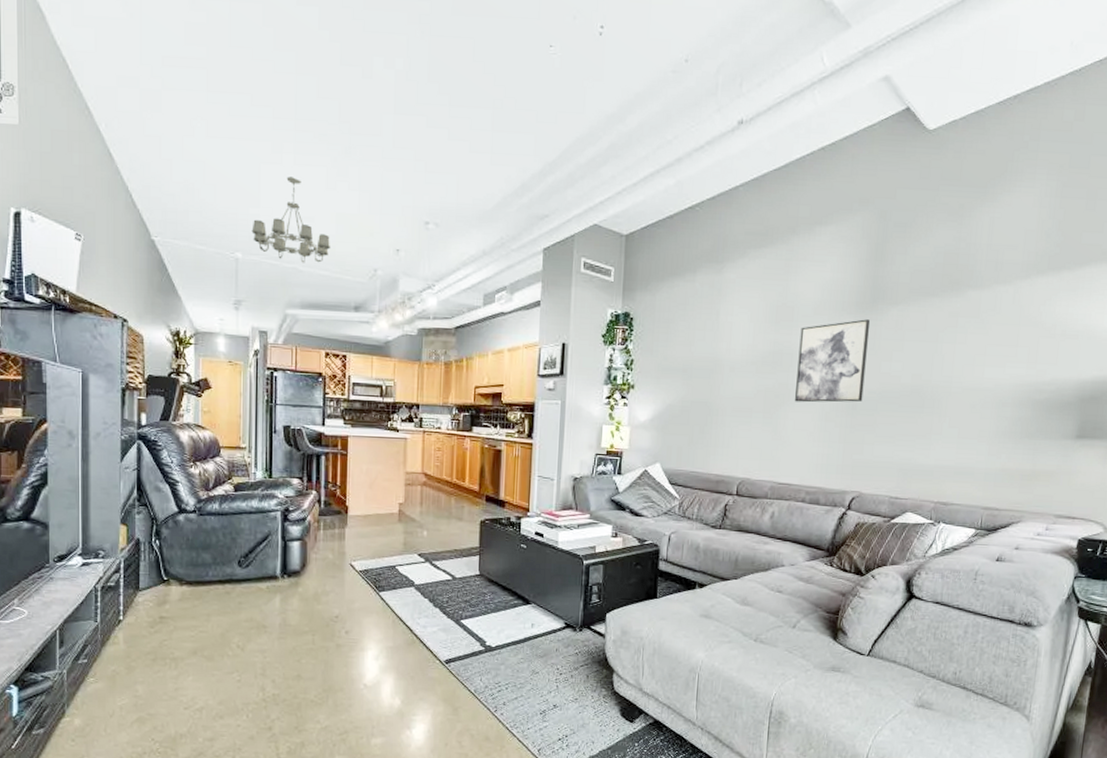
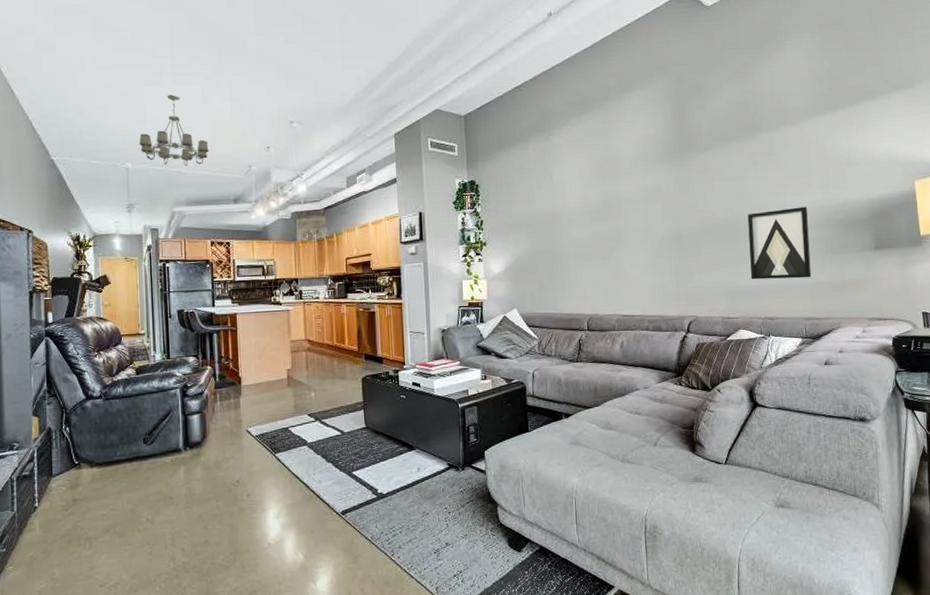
wall art: present [795,319,870,403] -> none [624,166,686,243]
wall art: none [928,381,1007,463] -> present [747,207,812,280]

